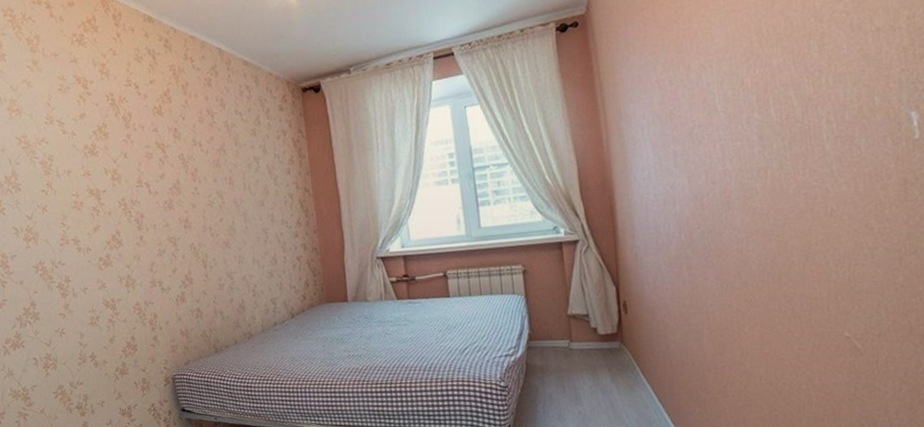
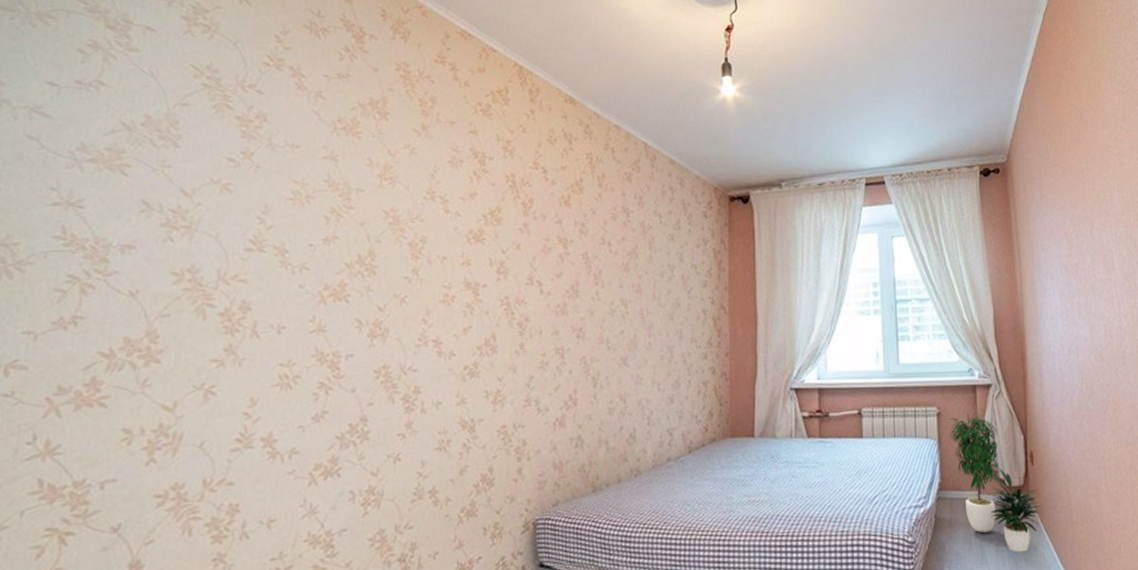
potted plant: none [534,267,639,394] -> present [948,411,1043,553]

